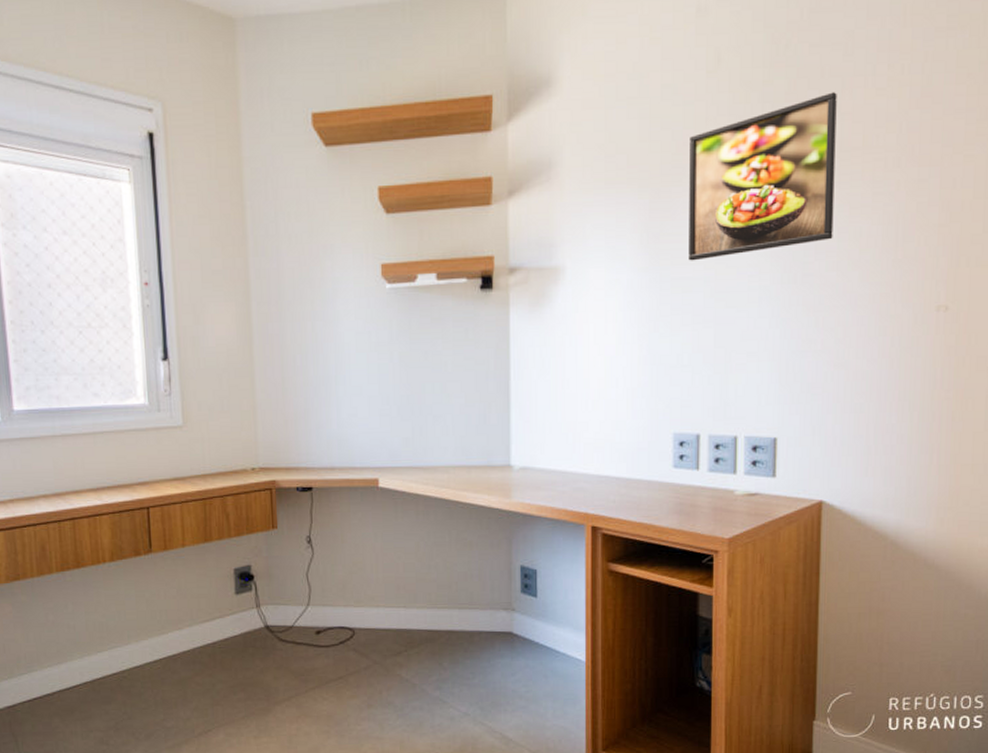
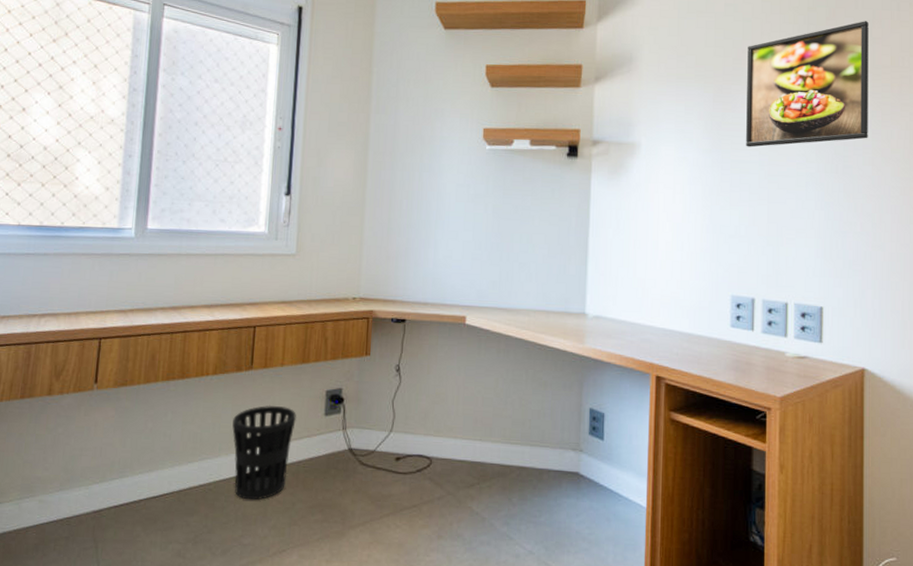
wastebasket: none [138,588,206,685] -> present [232,405,296,500]

